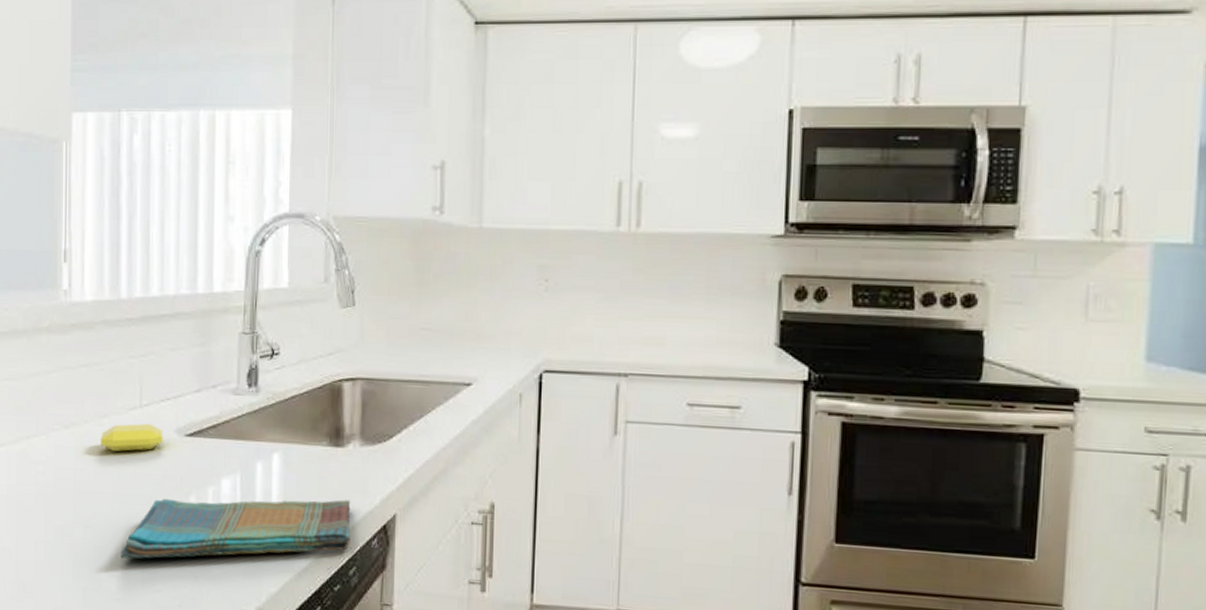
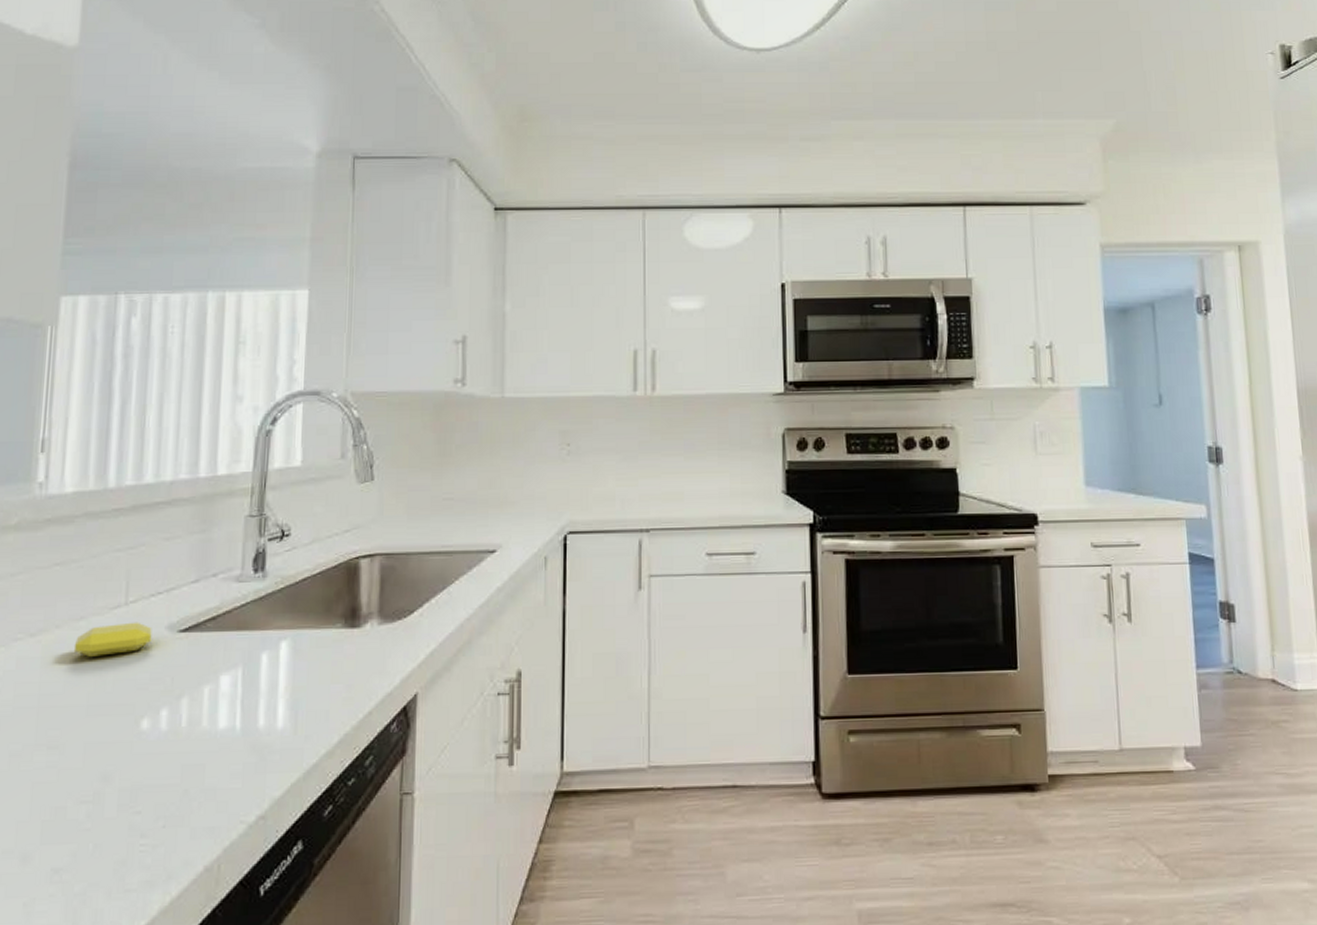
dish towel: present [120,498,351,559] -> none [92,684,368,780]

